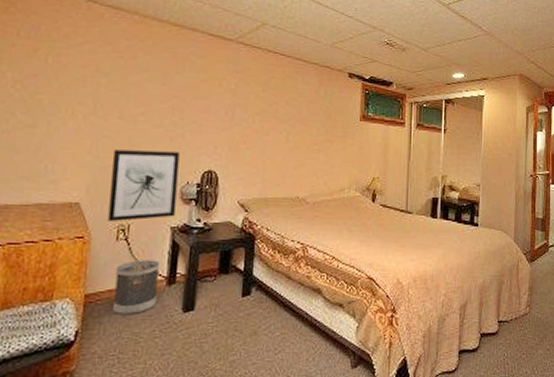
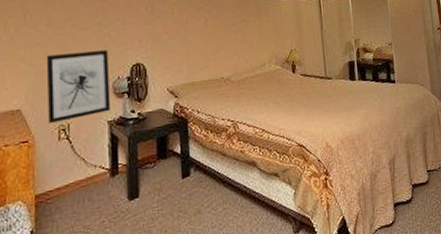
wastebasket: present [113,260,161,316] -> none [61,154,103,211]

